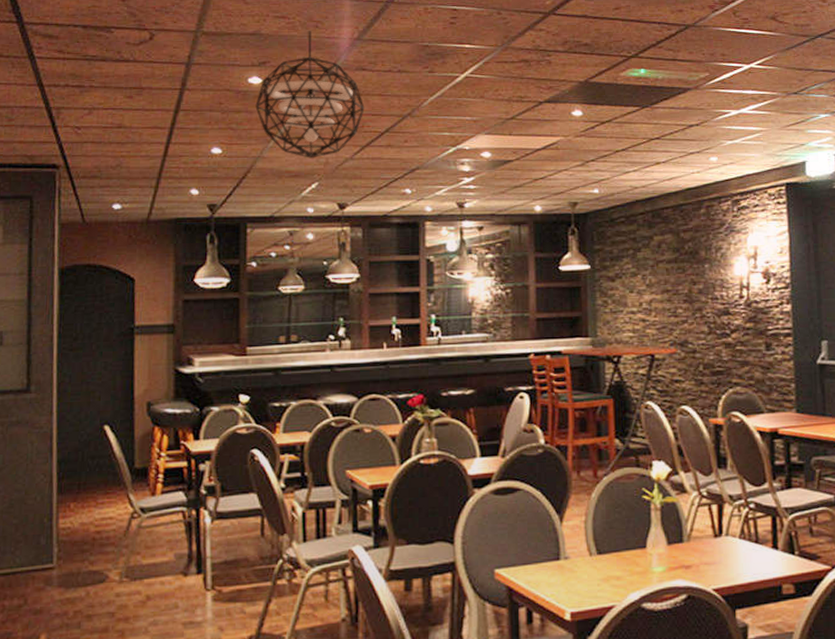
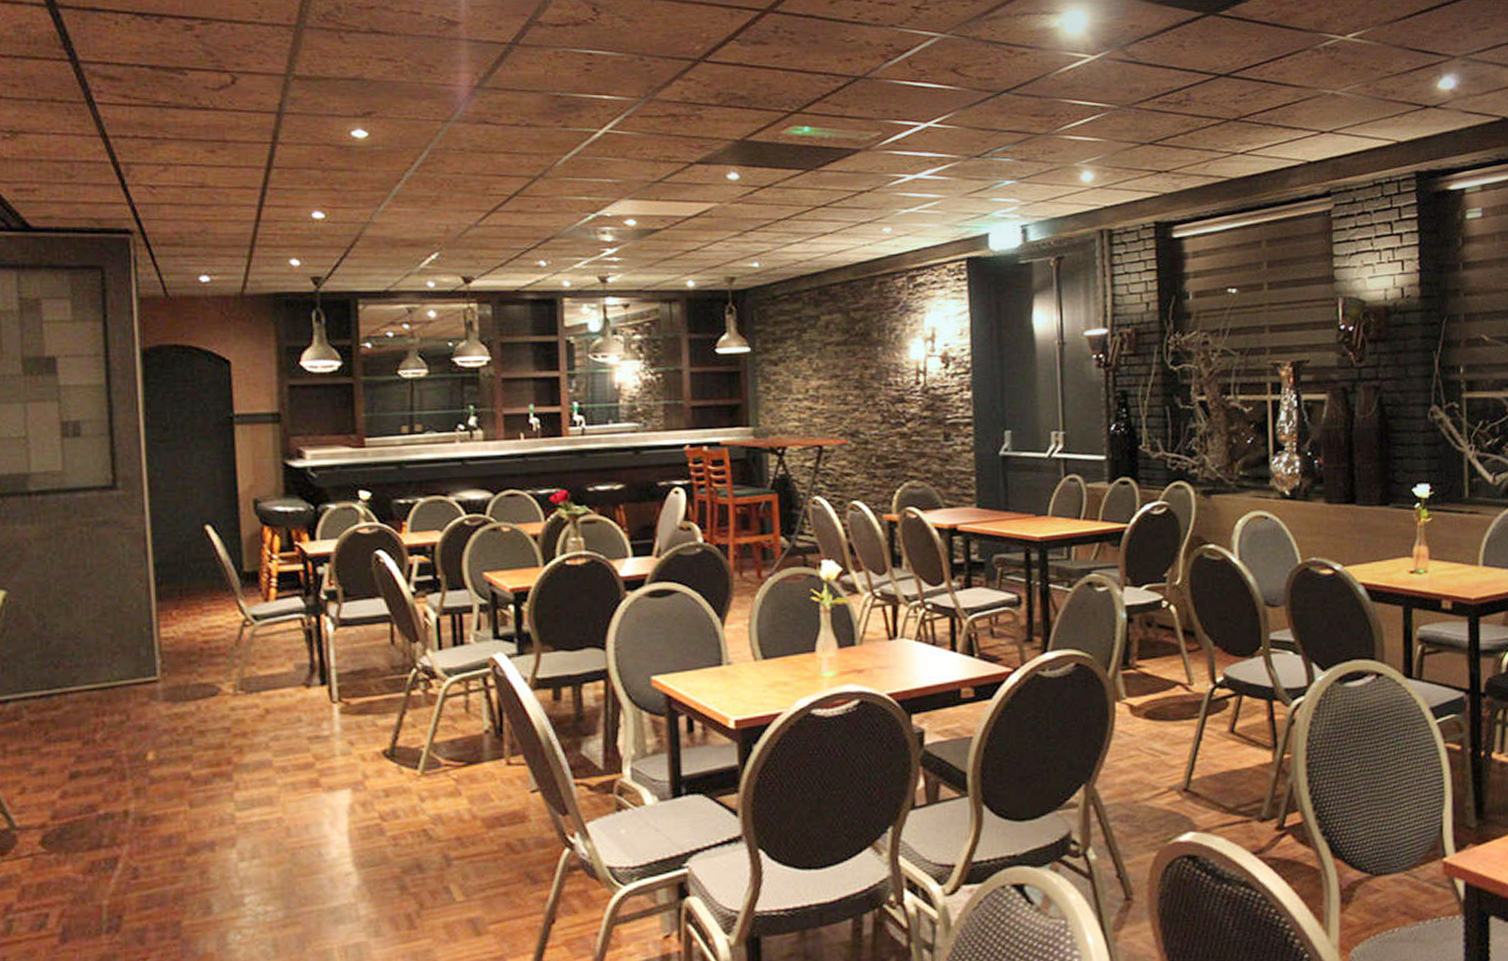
pendant light: present [255,31,365,158] -> none [361,76,489,225]

